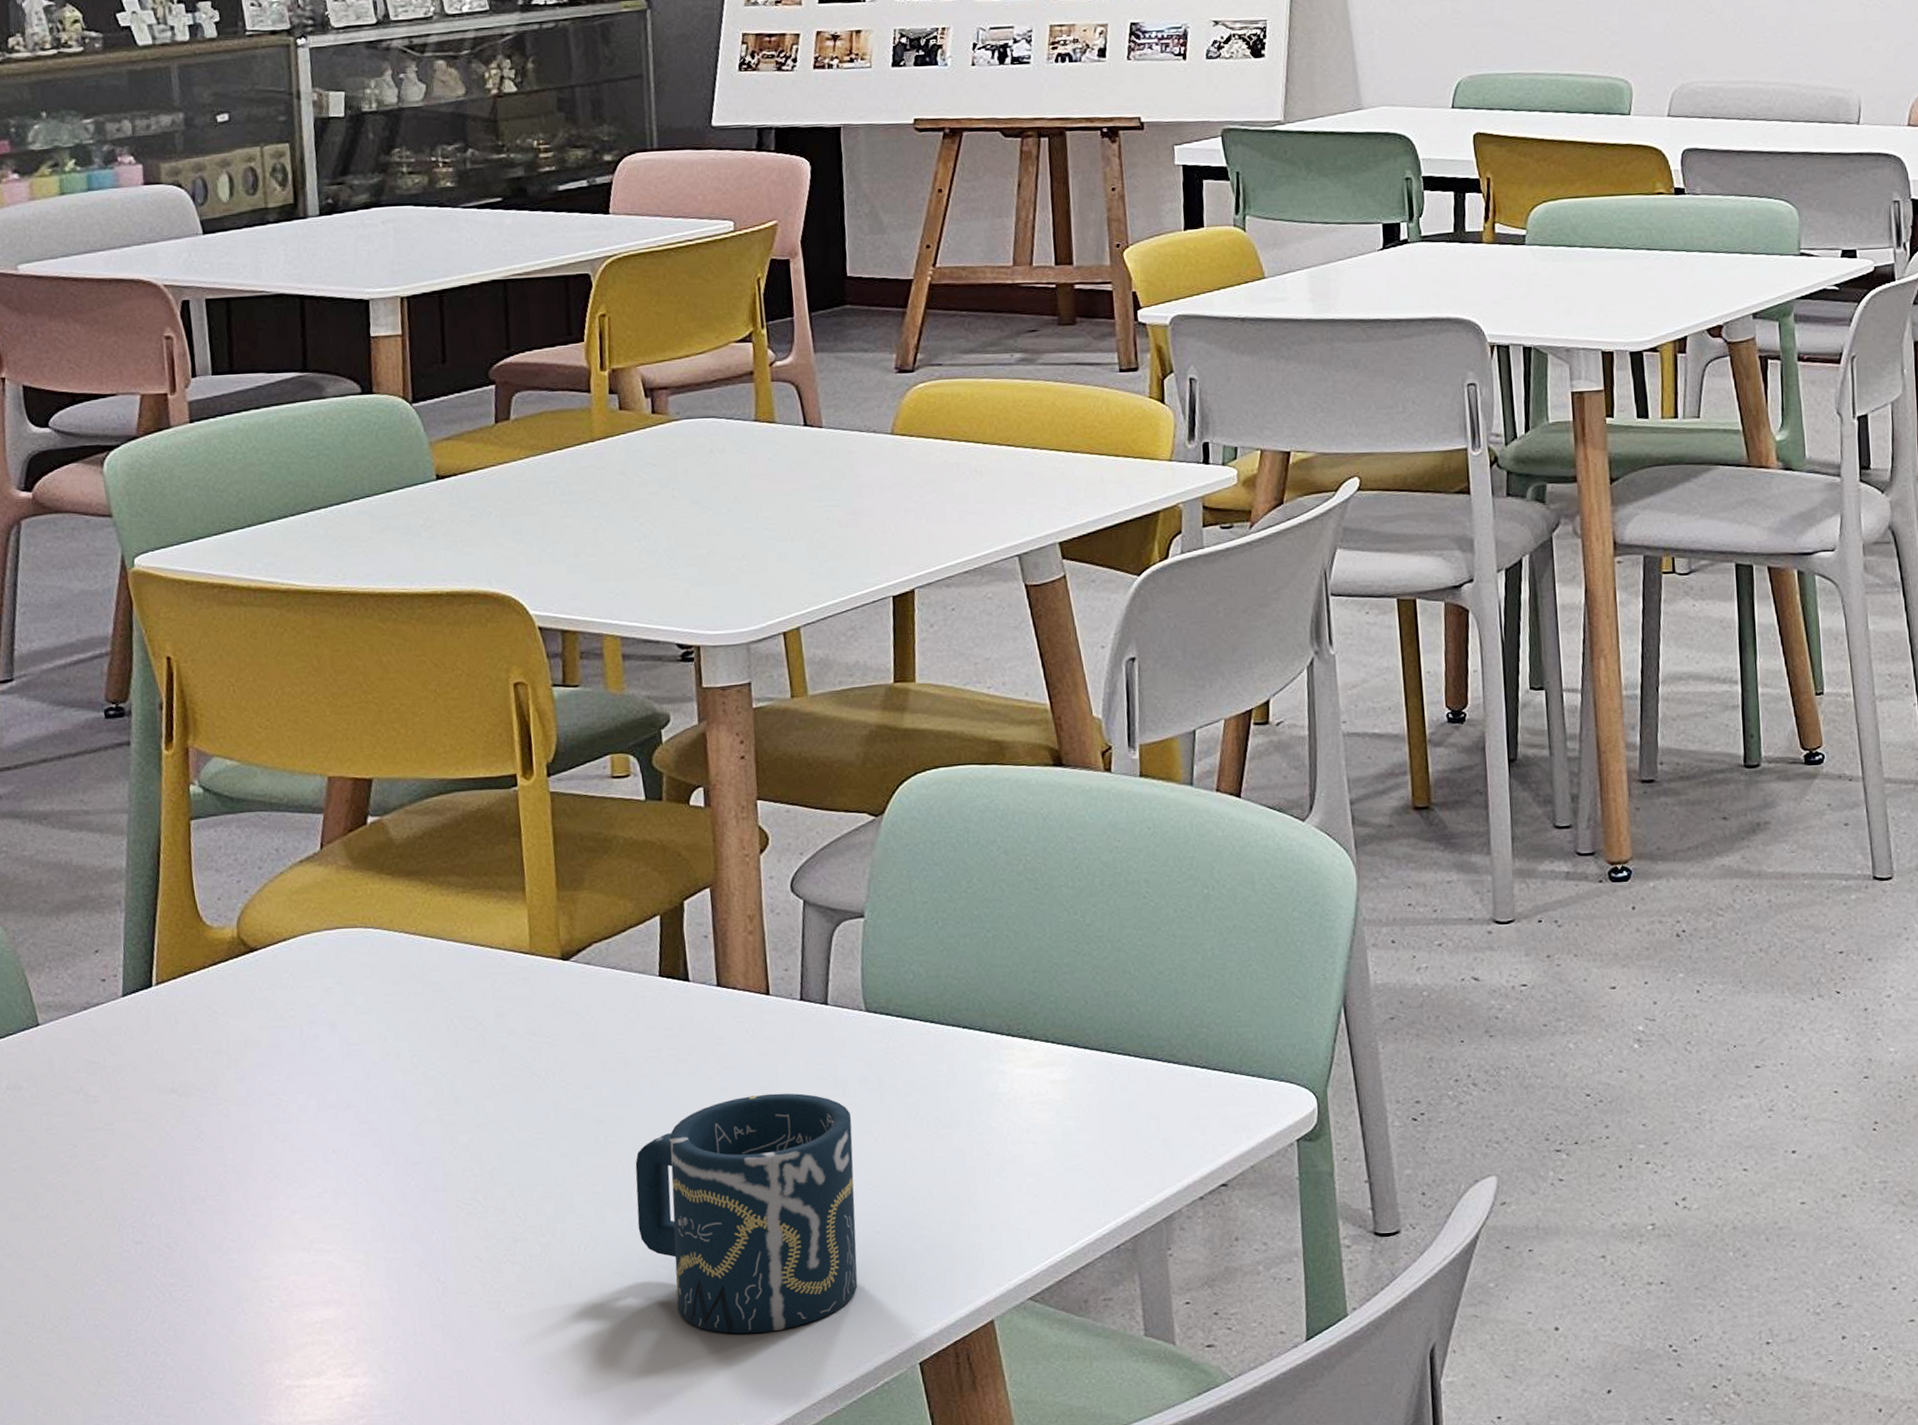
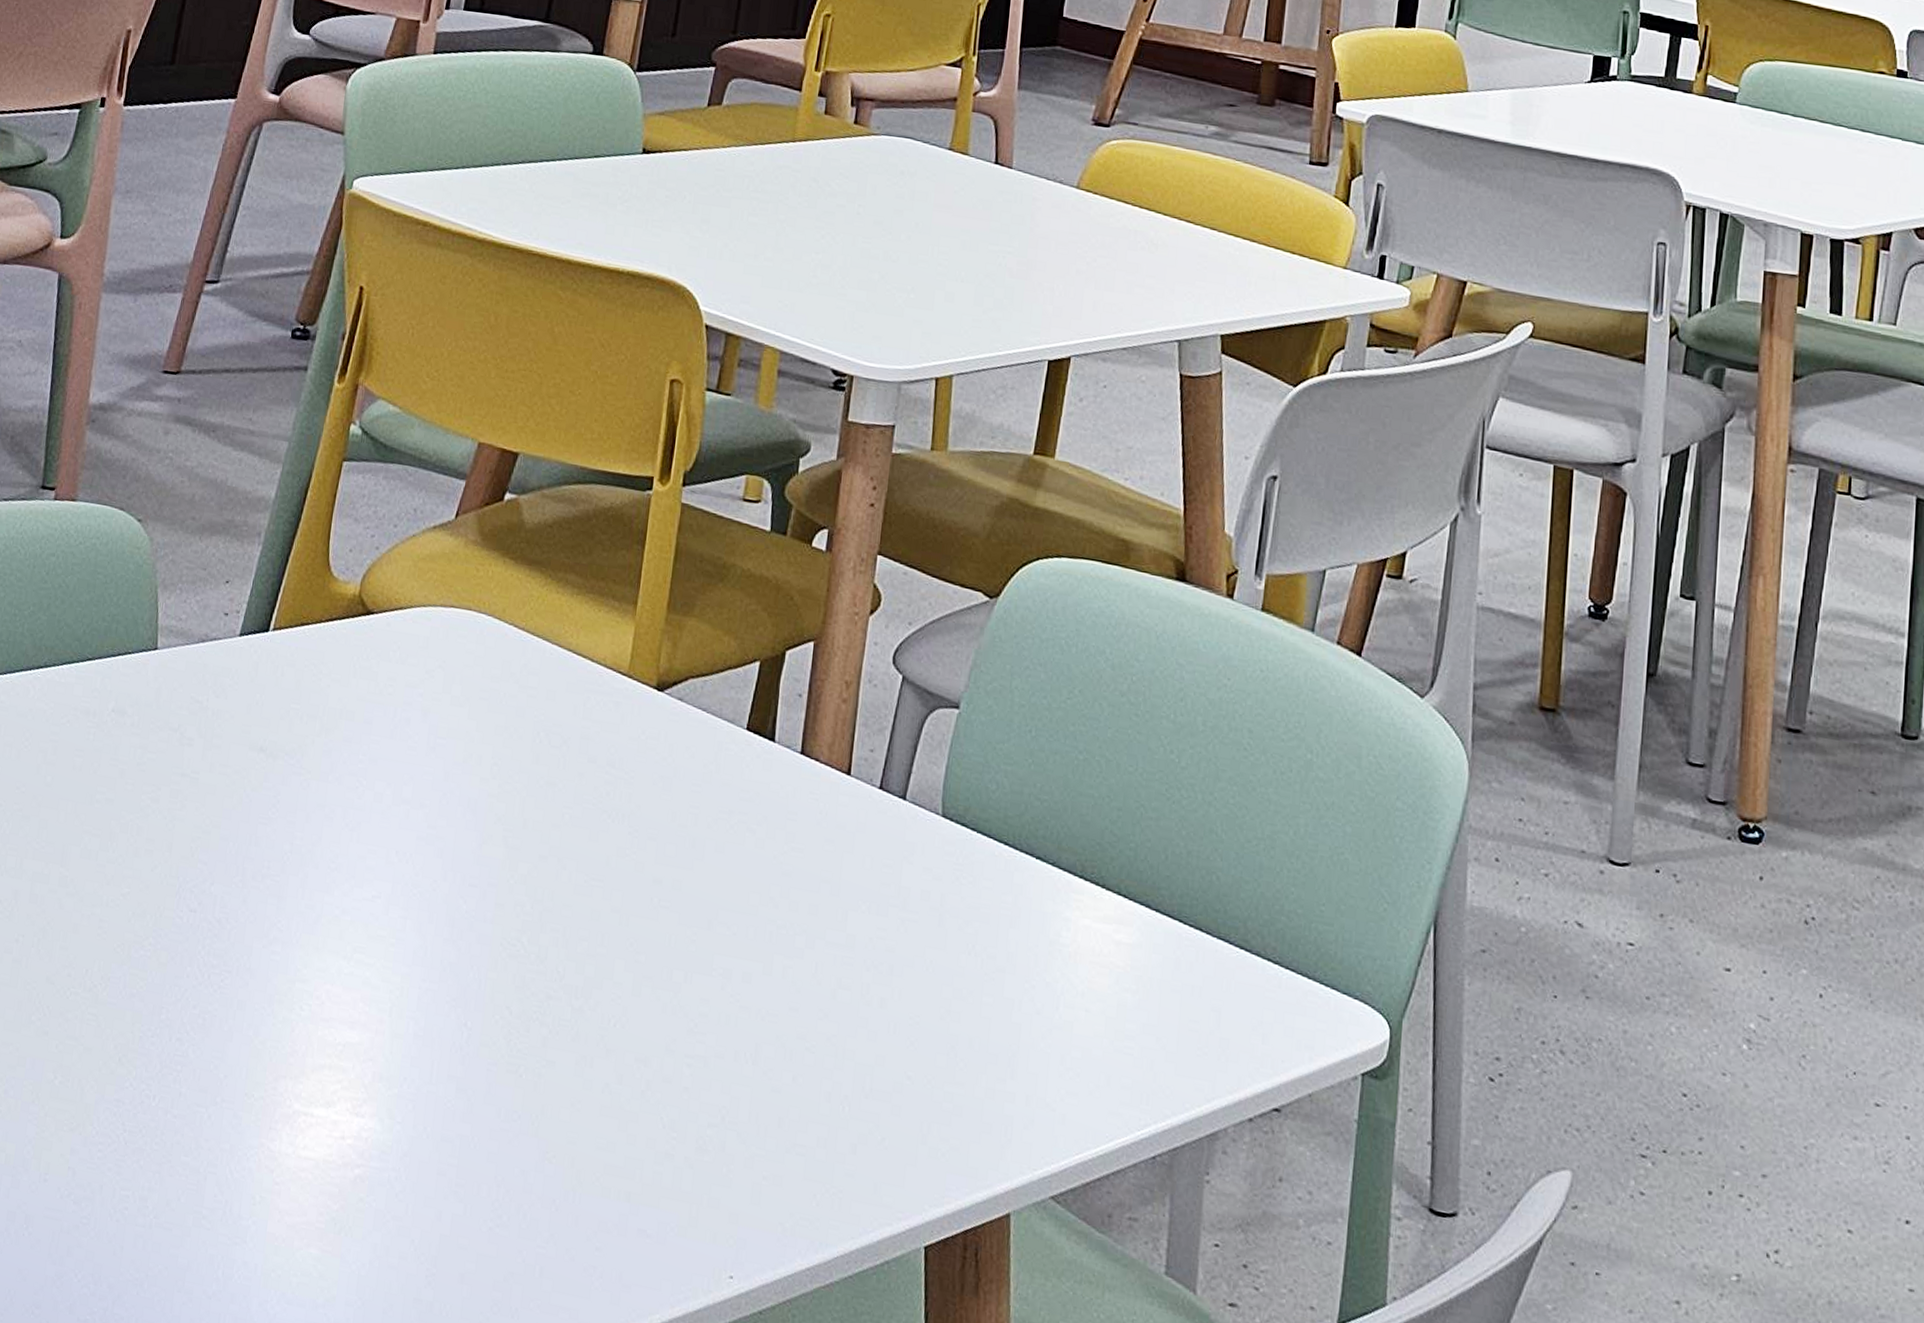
cup: present [635,1093,858,1334] -> none [671,886,907,1171]

